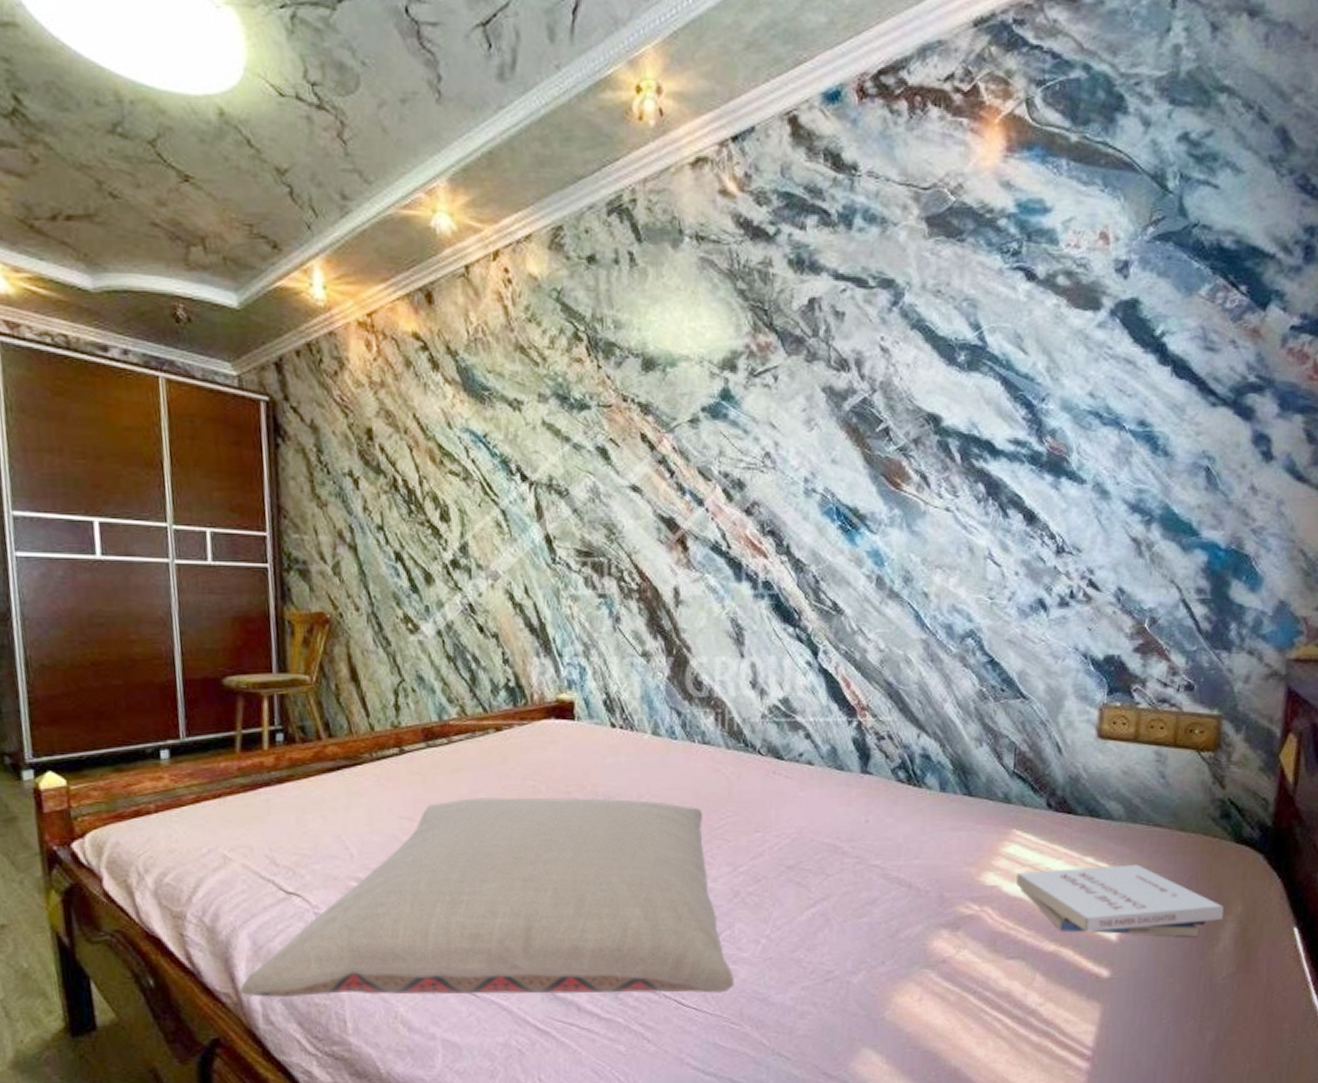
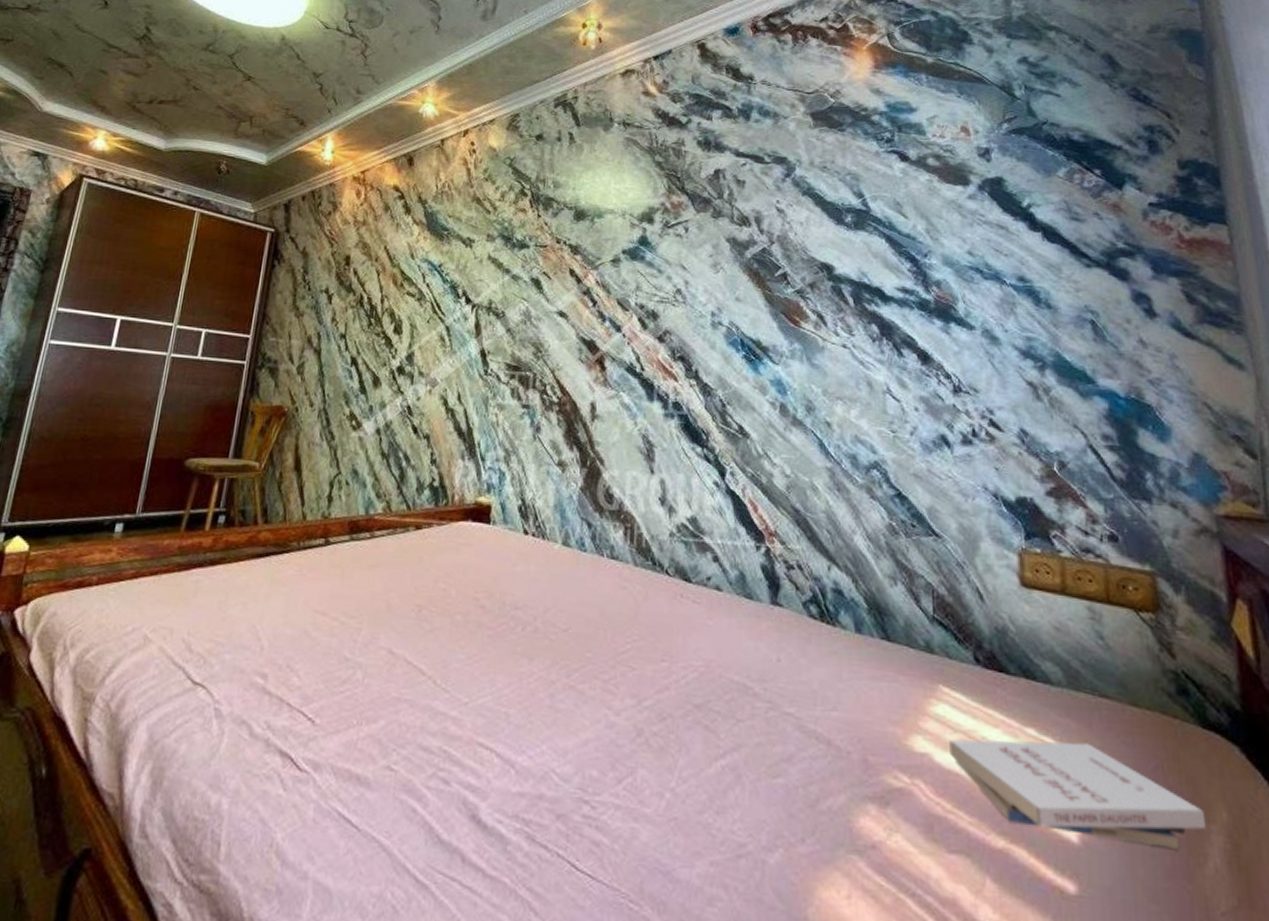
pillow: present [239,797,734,997] -> none [124,596,634,858]

